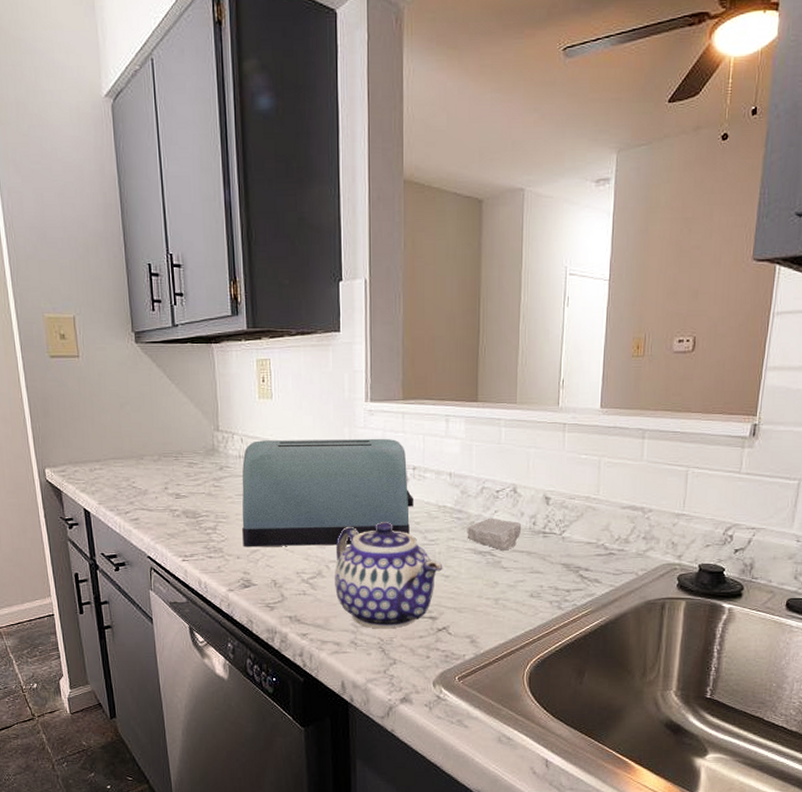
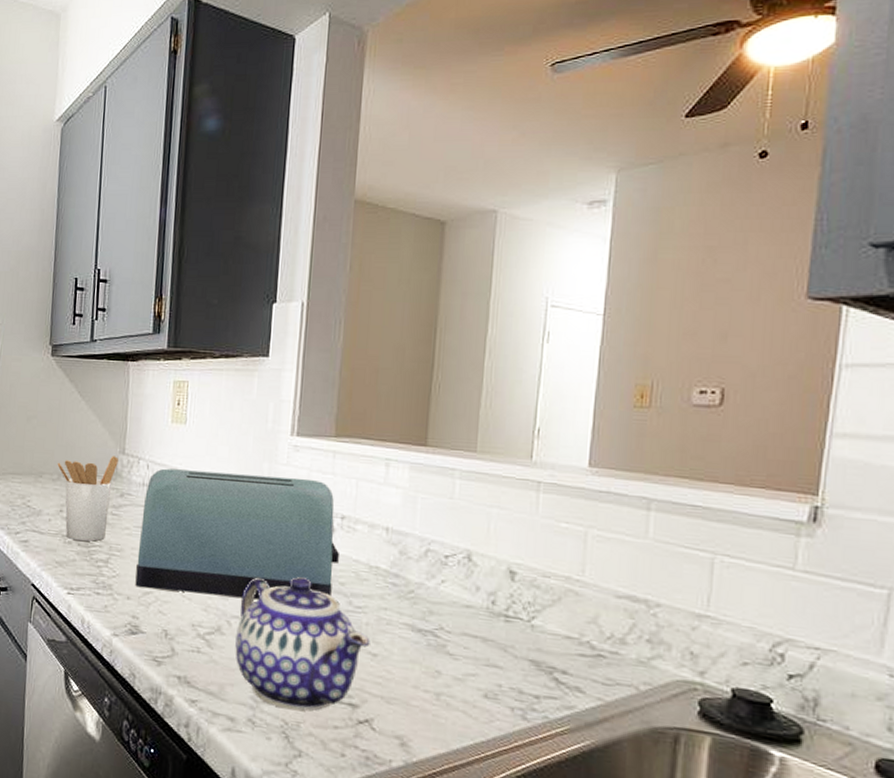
utensil holder: none [156,433,214,514] -> present [57,456,118,542]
soap bar: present [467,517,522,551] -> none [403,588,477,632]

